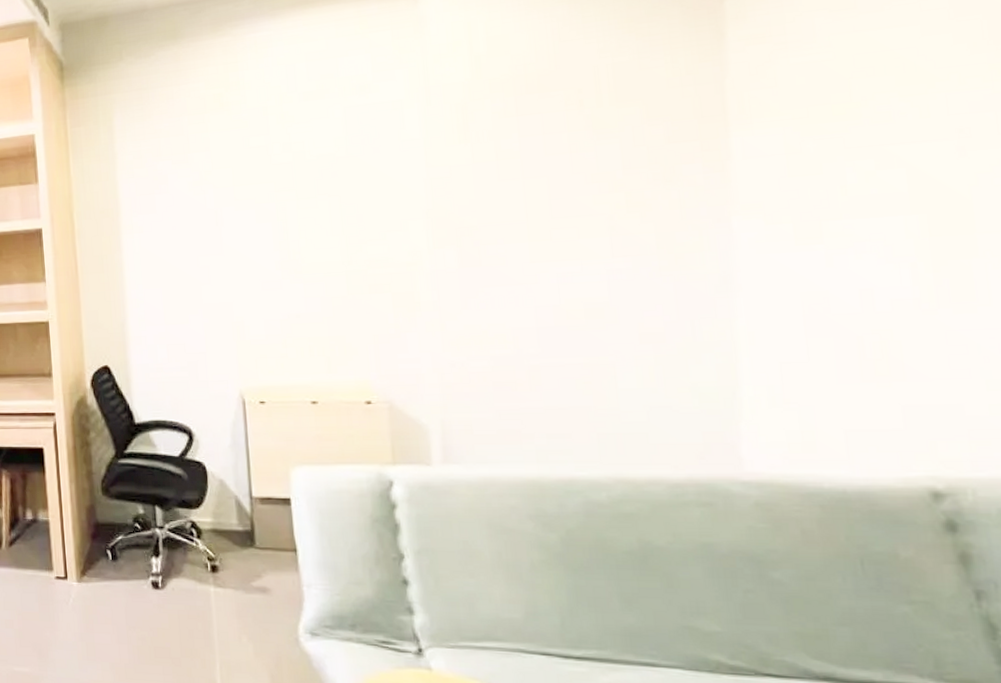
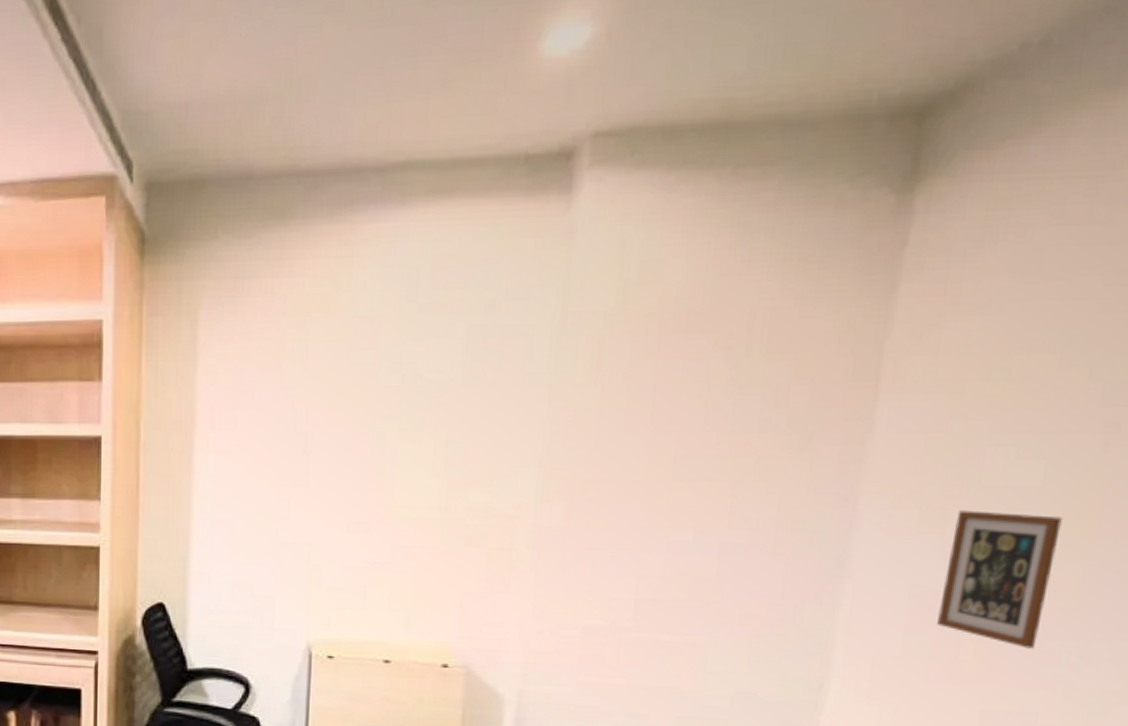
picture frame: none [831,217,942,343] -> present [937,510,1063,649]

